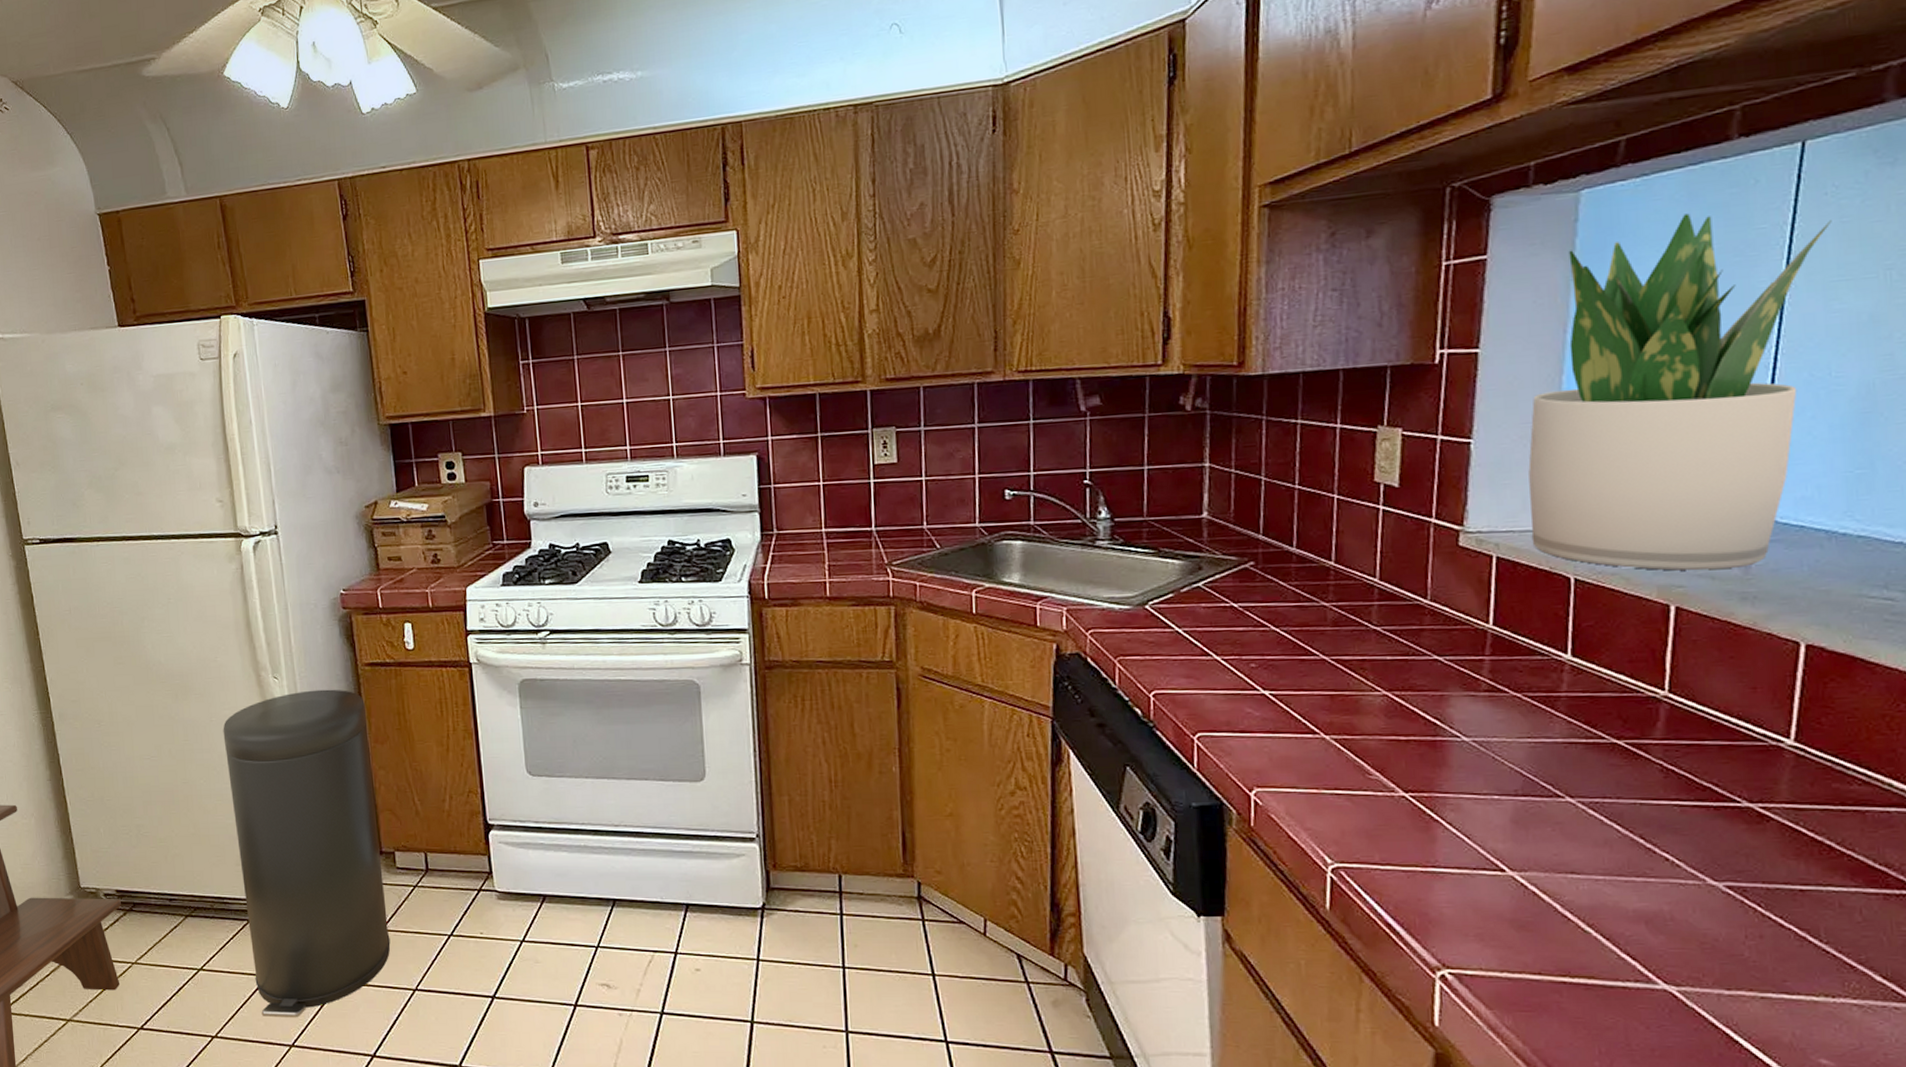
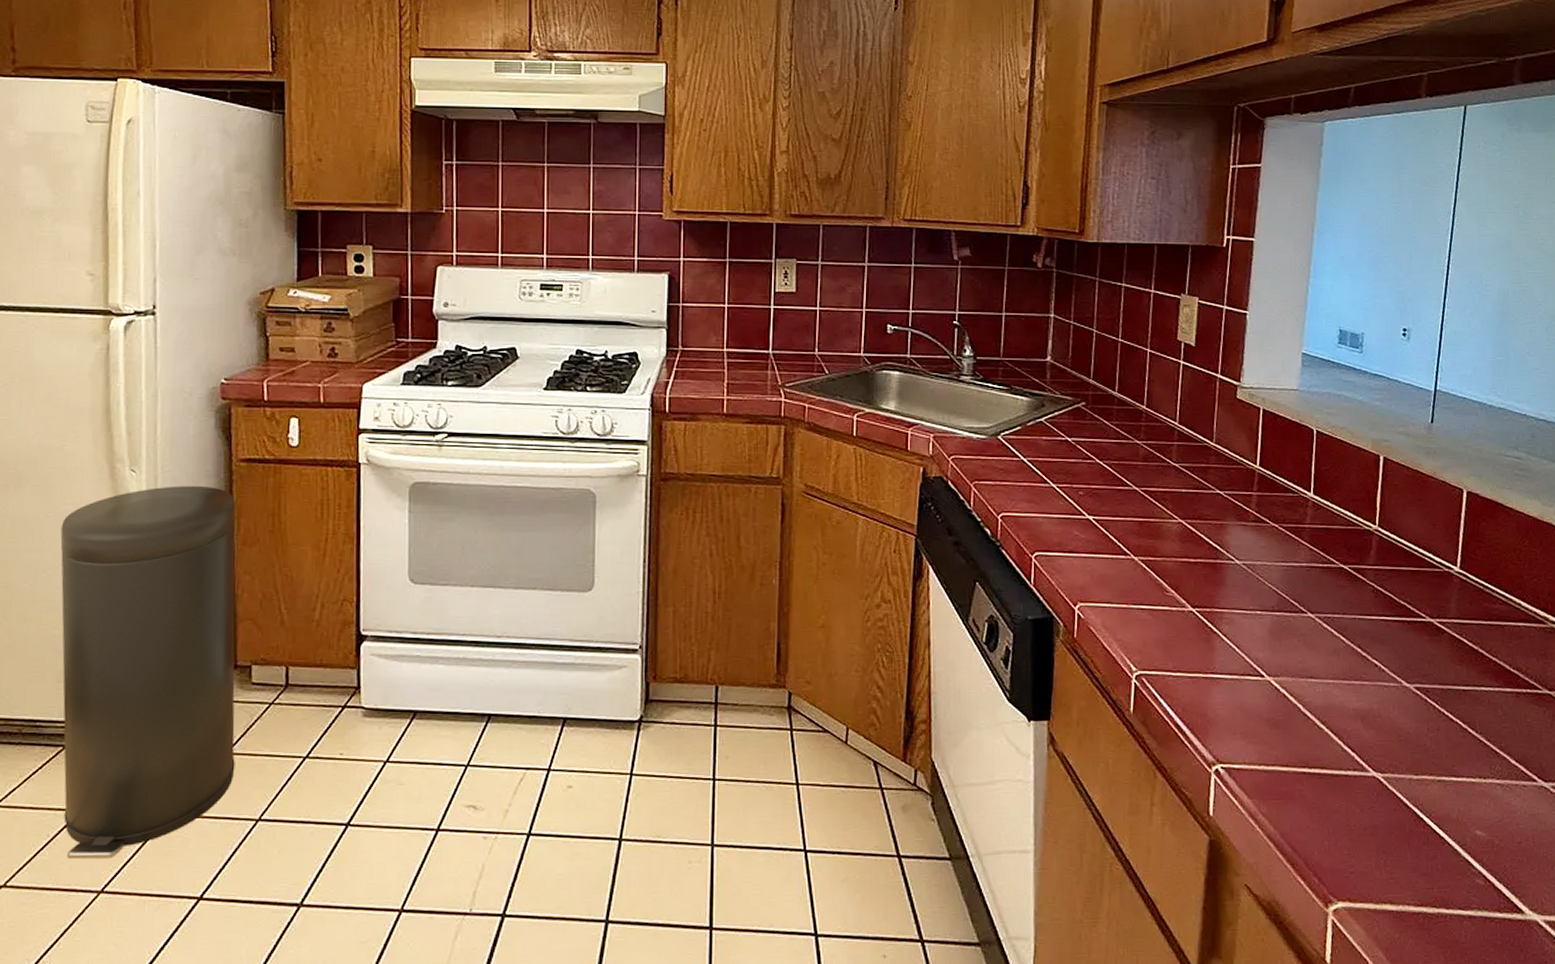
planter: present [1528,213,1832,571] -> none [1286,149,1482,429]

